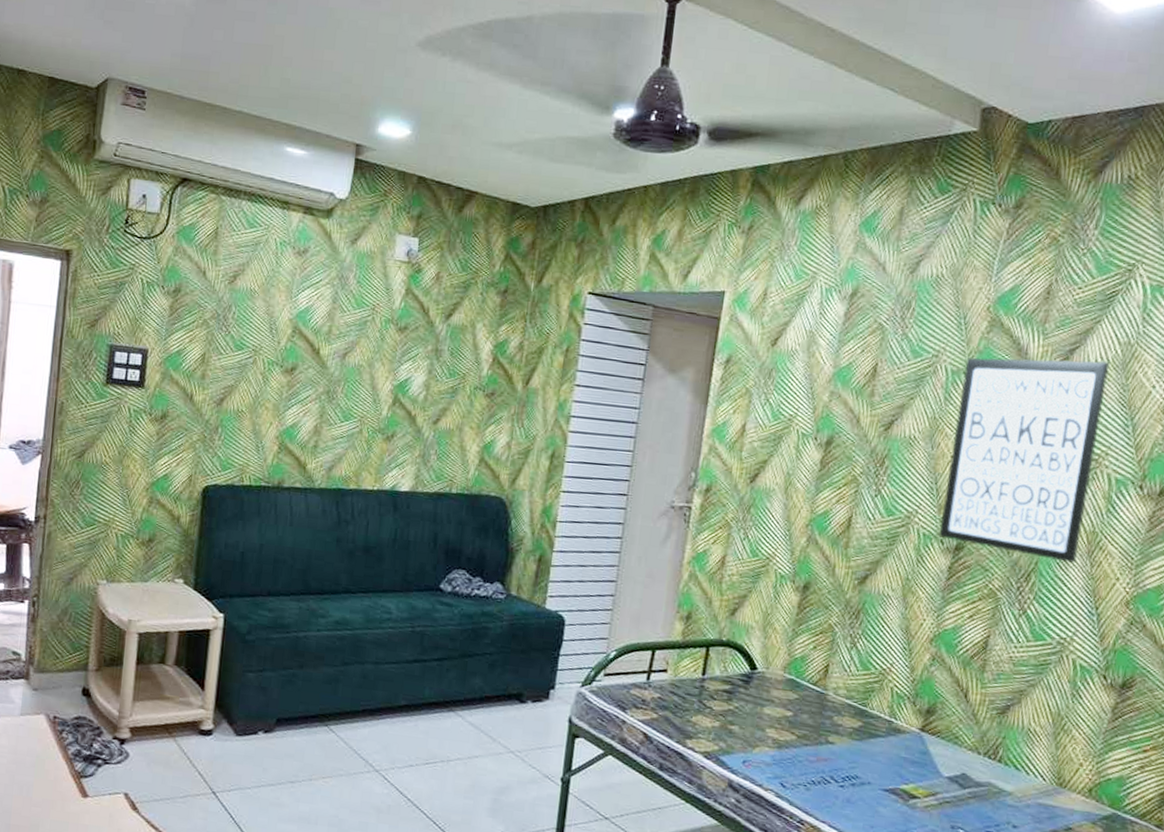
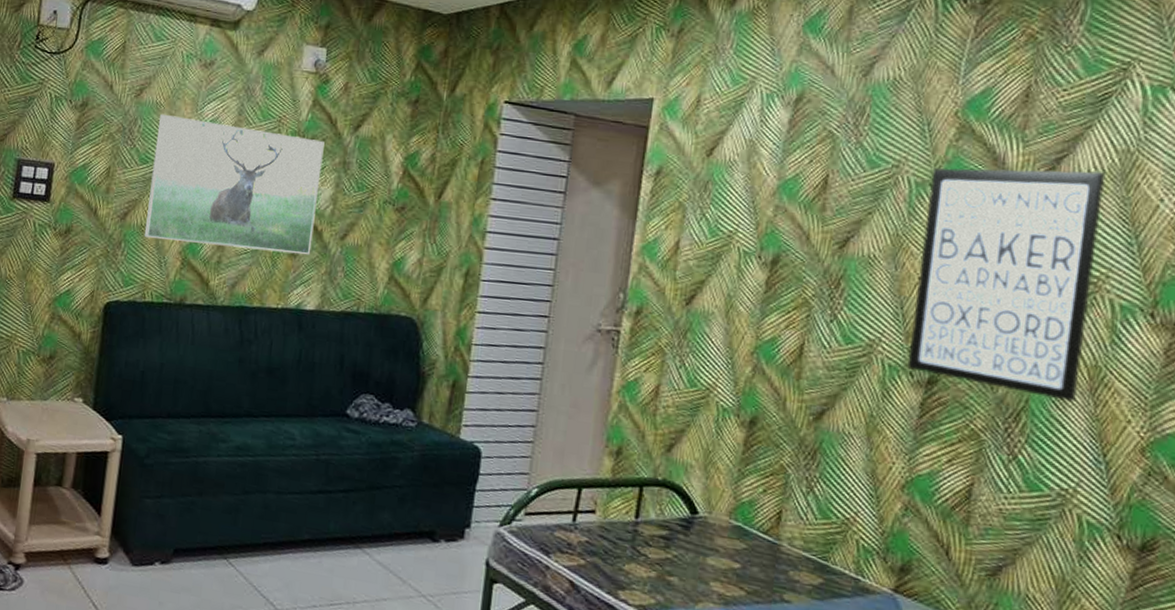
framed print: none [240,300,417,440] -> present [144,113,325,256]

